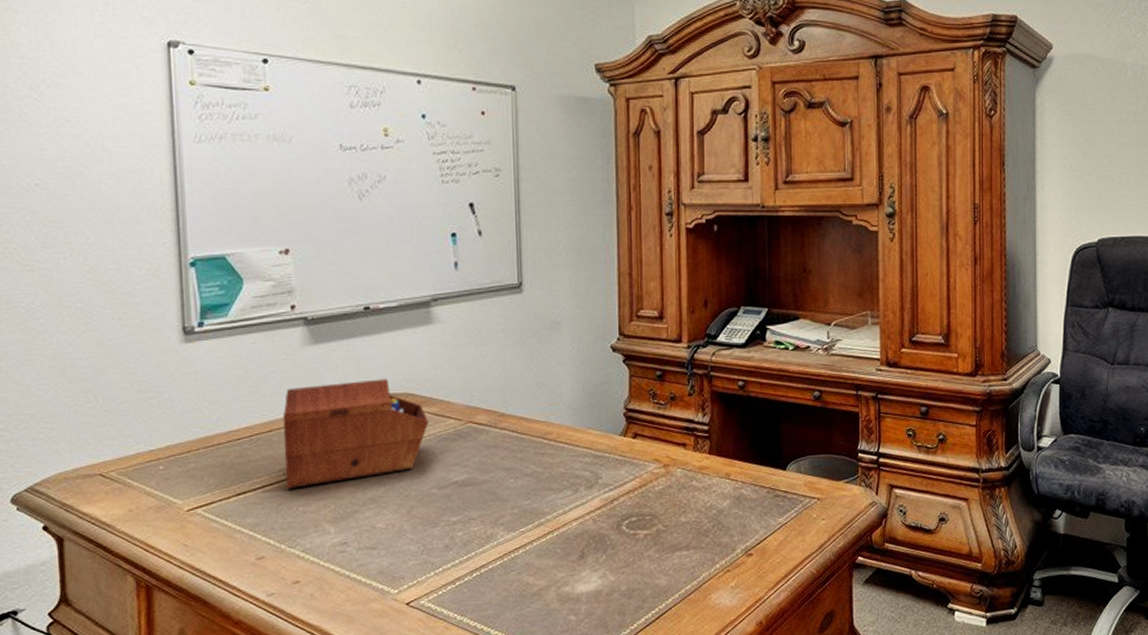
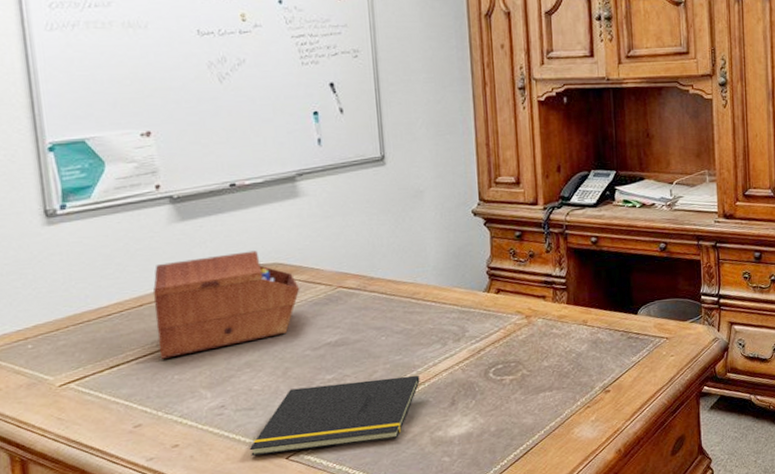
notepad: none [369,523,548,599] -> present [249,375,420,456]

